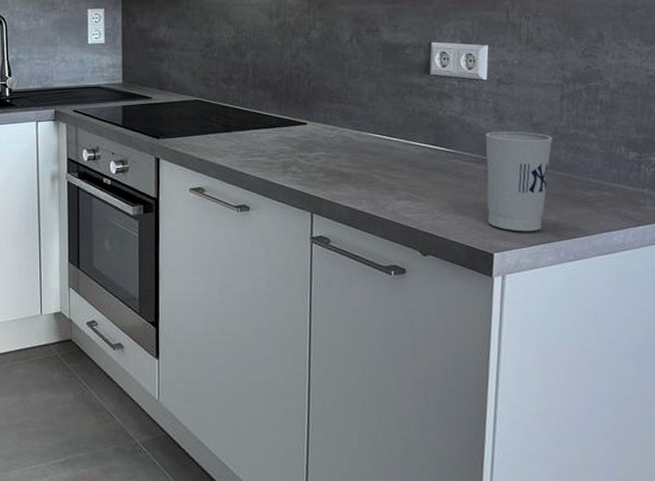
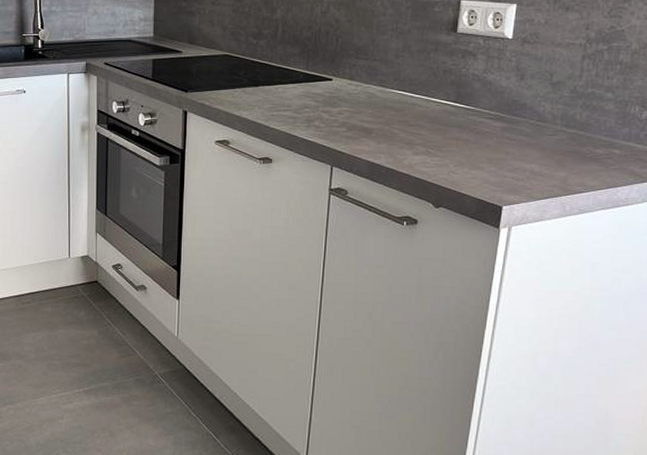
cup: present [485,132,553,232] -> none [500,90,570,187]

